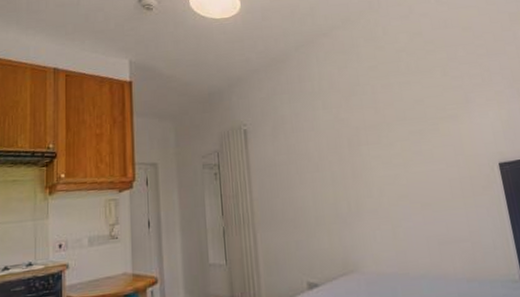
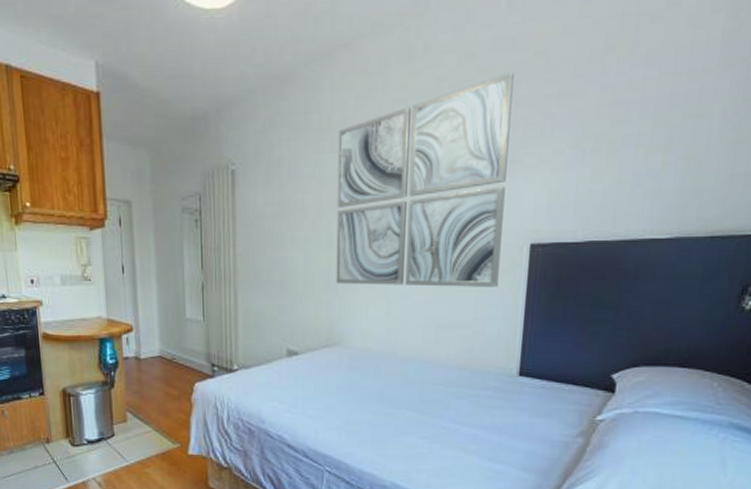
wall art: none [328,41,482,215] -> present [336,71,514,287]

